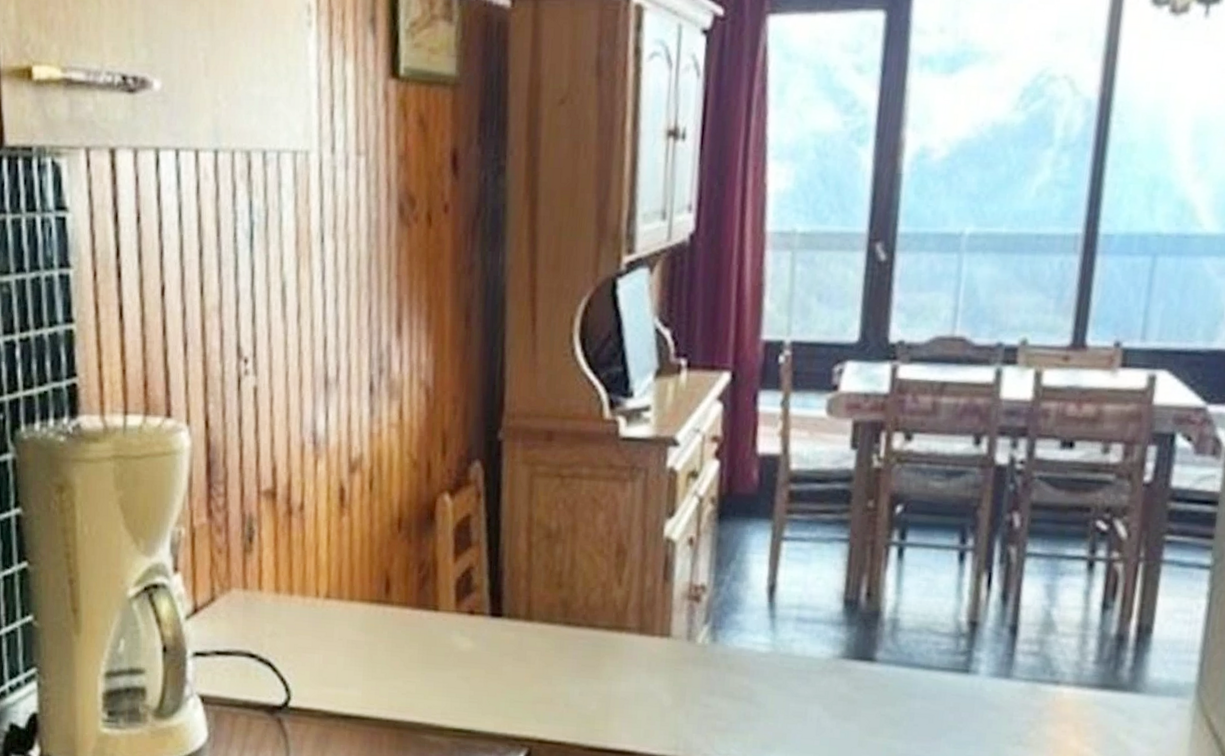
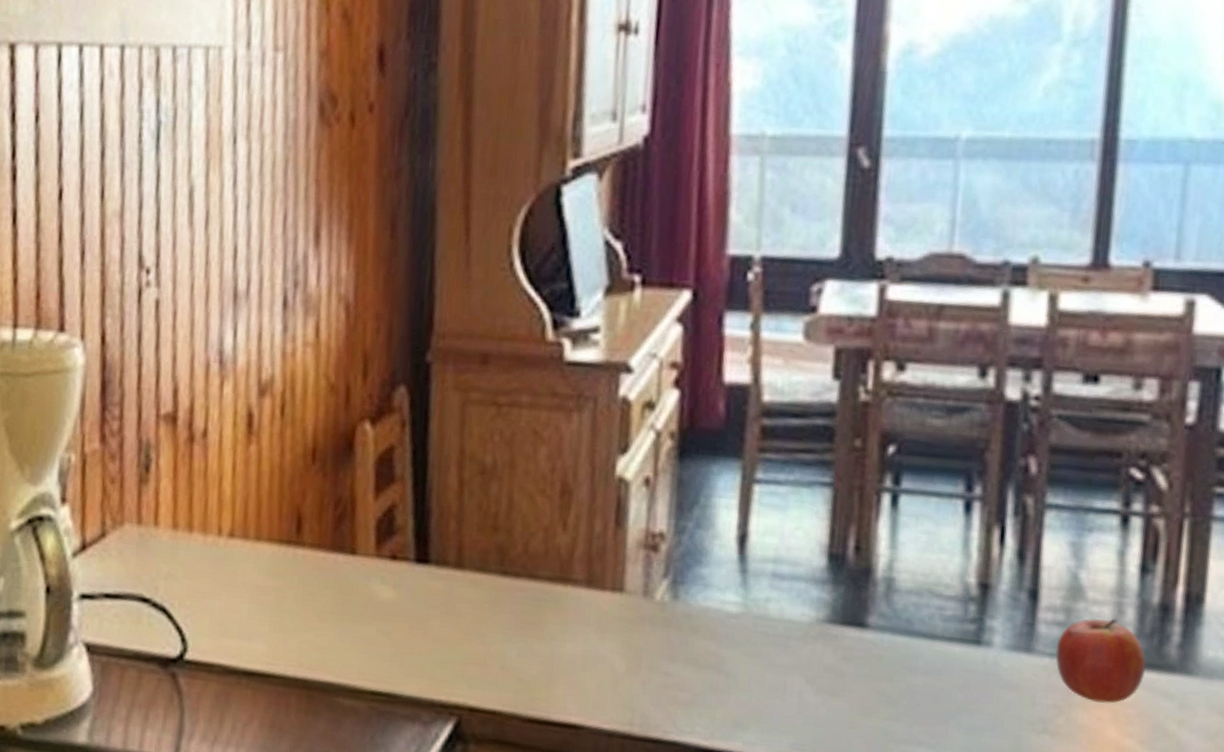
fruit: none [1030,648,1103,719] -> present [1055,618,1146,703]

